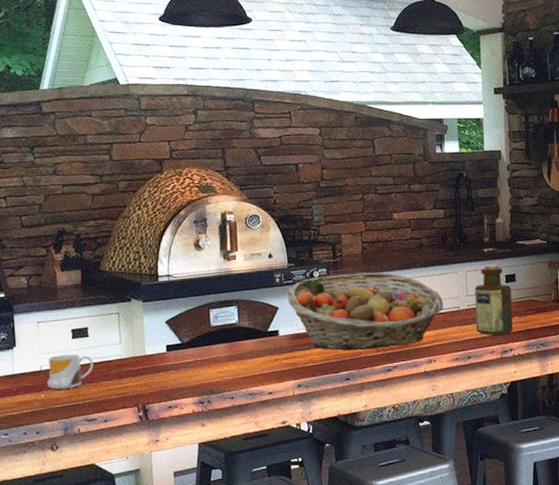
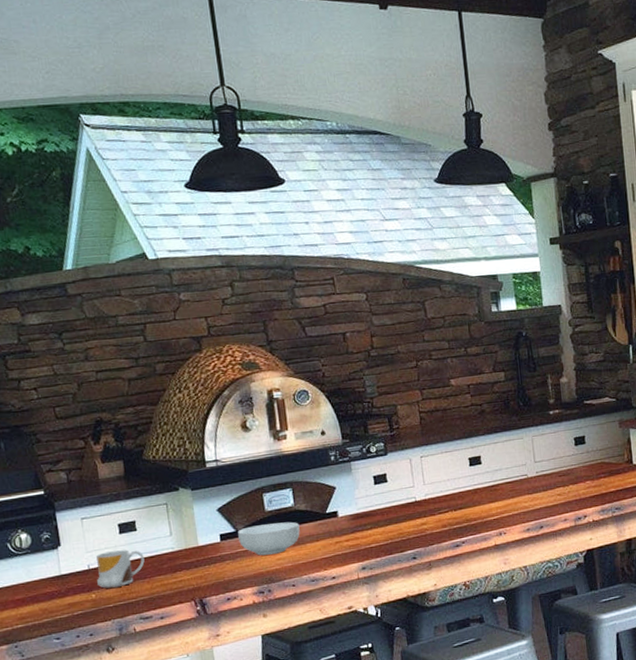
cereal bowl: none [183,337,242,368] -> present [238,521,300,556]
fruit basket: present [287,272,443,351] -> none [344,443,511,529]
bottle: present [475,265,513,336] -> none [542,427,585,503]

